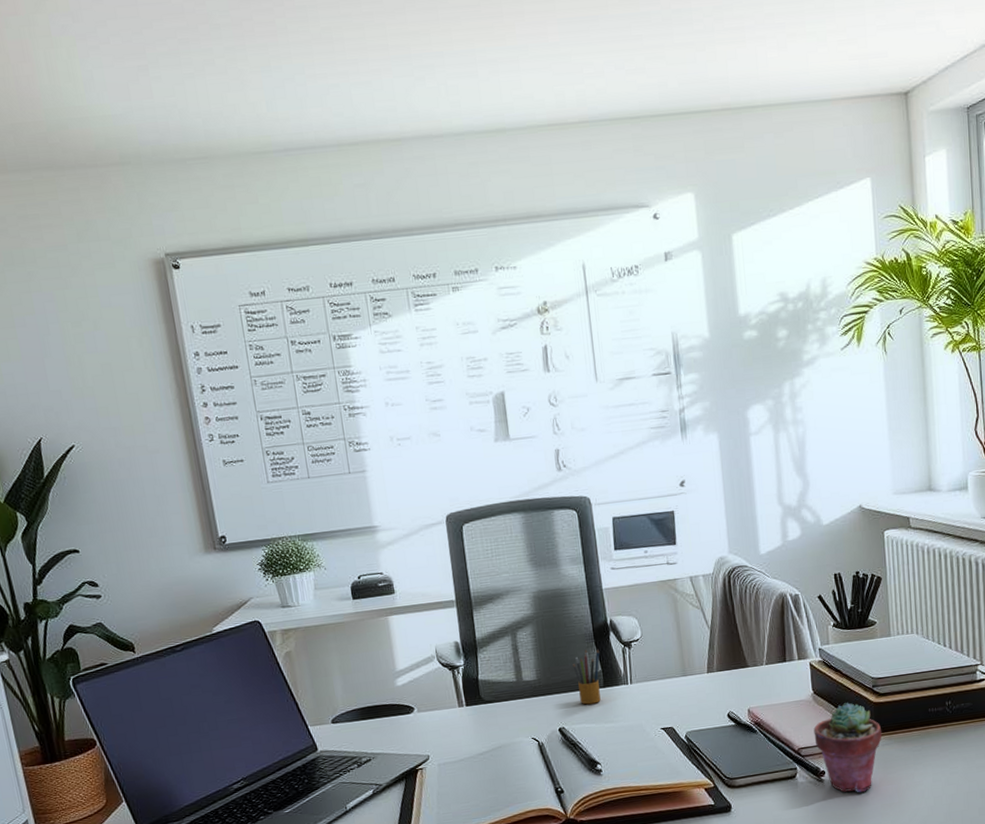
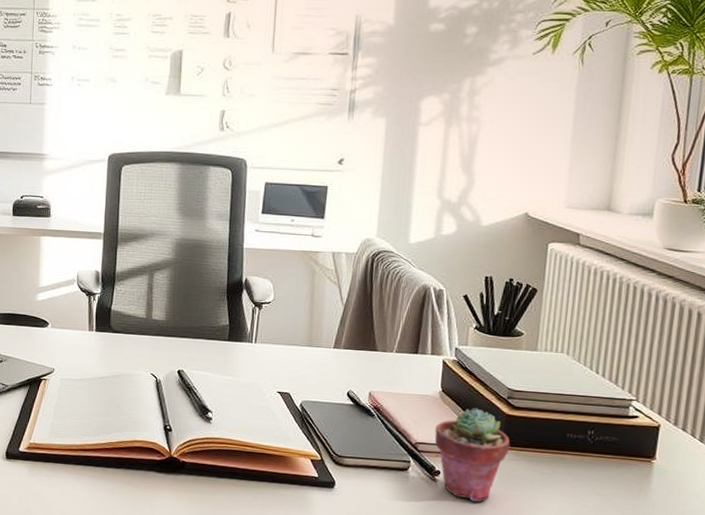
pencil box: present [572,649,601,705] -> none [201,301,229,355]

